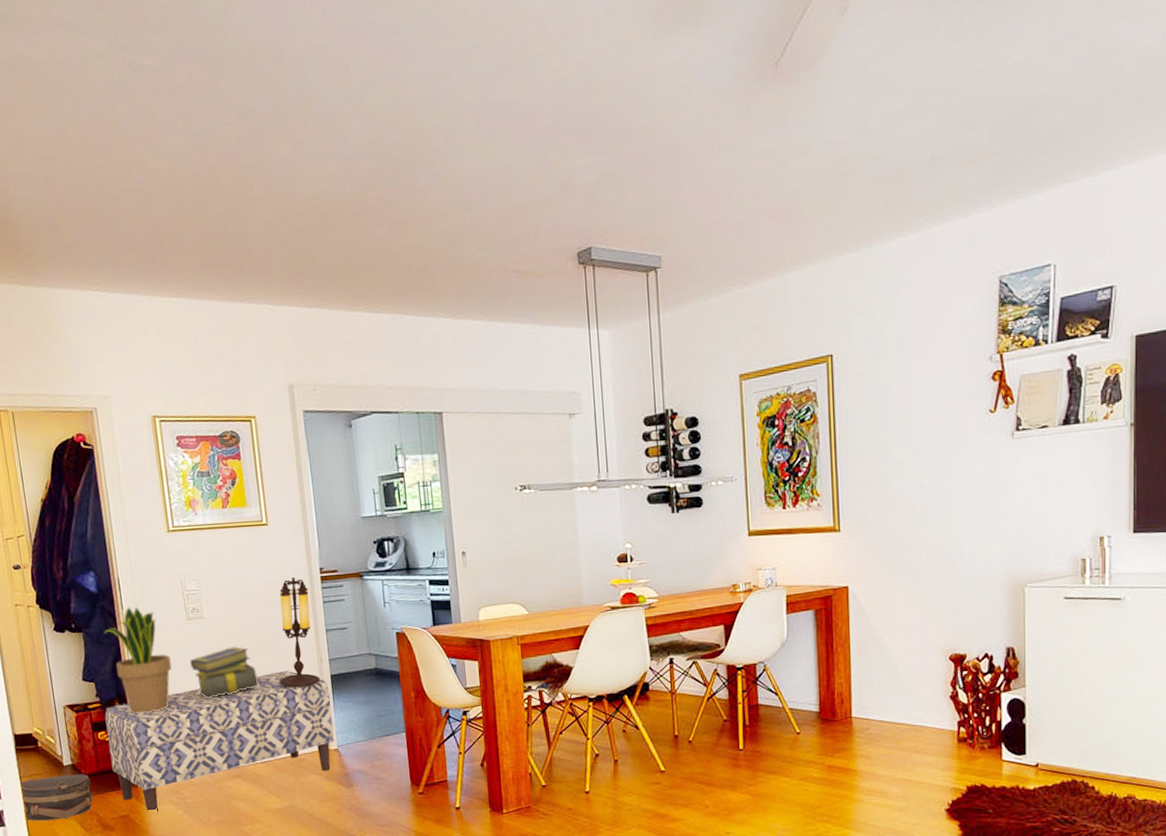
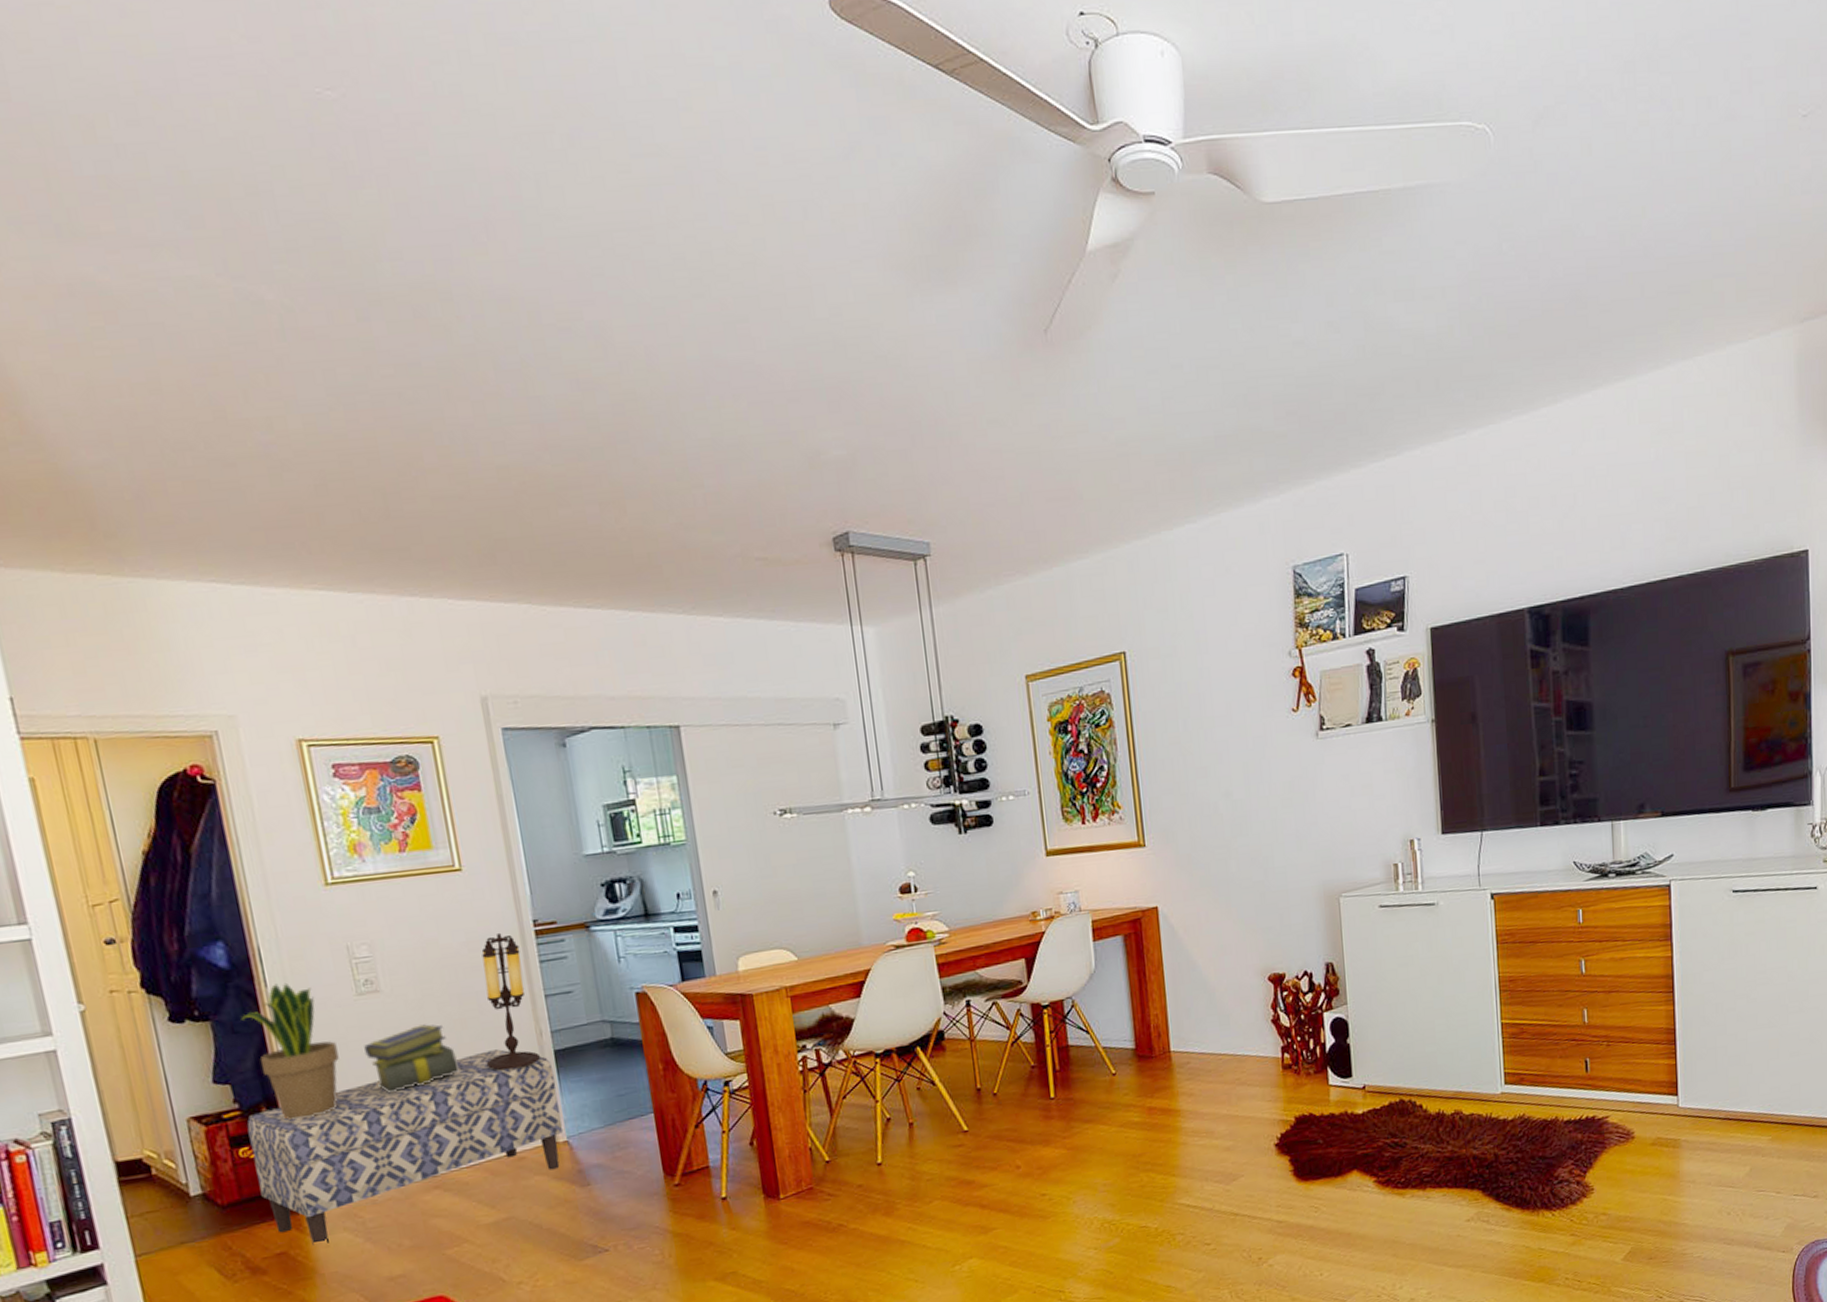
hat box: present [19,774,93,822] -> none [126,1204,235,1275]

